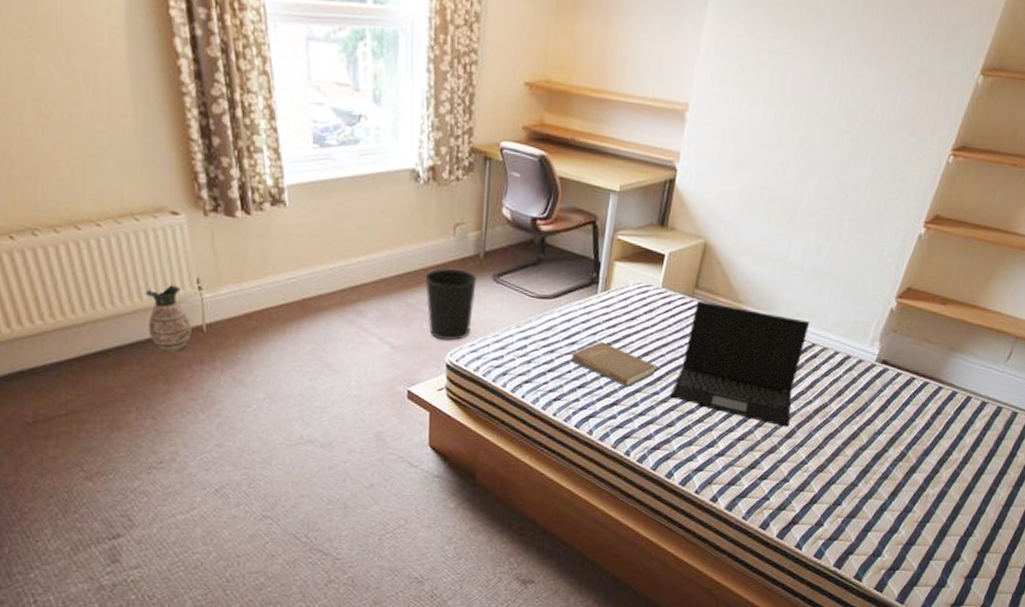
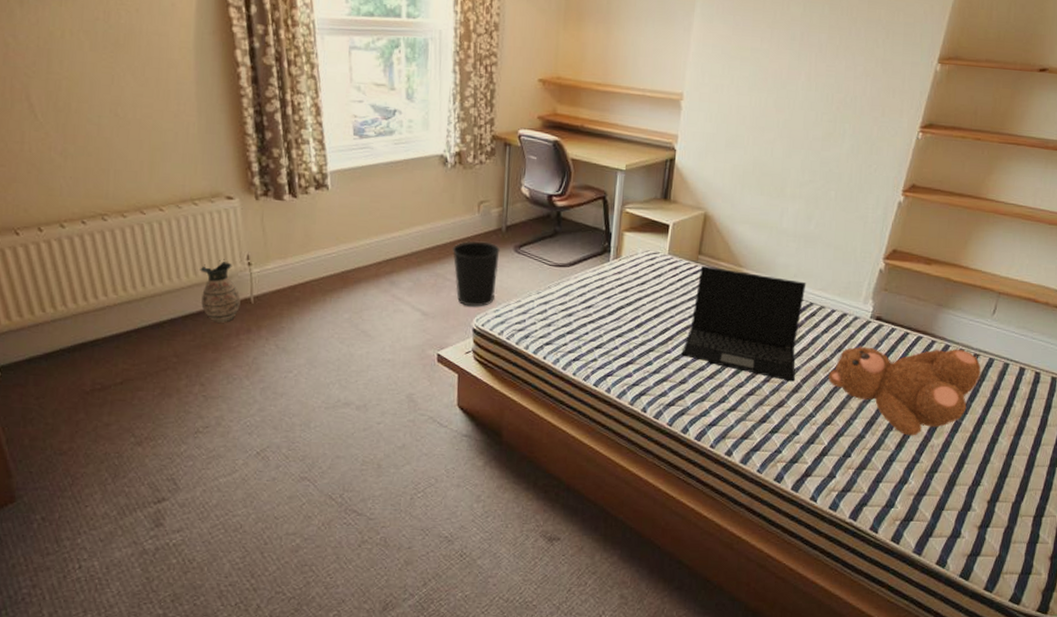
book: present [571,341,658,388] -> none [588,304,668,347]
teddy bear: none [824,390,988,485] -> present [828,345,982,436]

